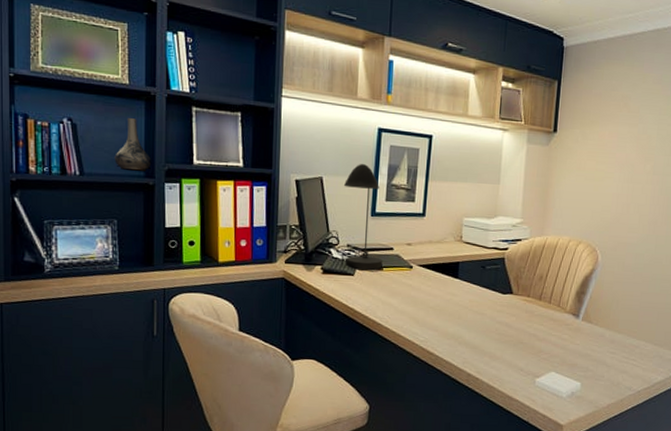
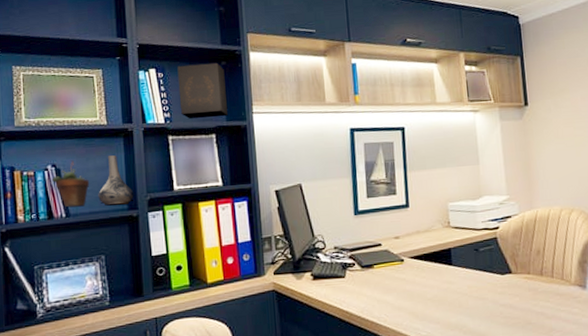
succulent plant: none [68,117,107,167] -> present [52,160,90,208]
decorative box: none [207,32,257,96] -> present [177,62,229,120]
desk lamp: present [343,164,383,271] -> none [323,165,373,271]

